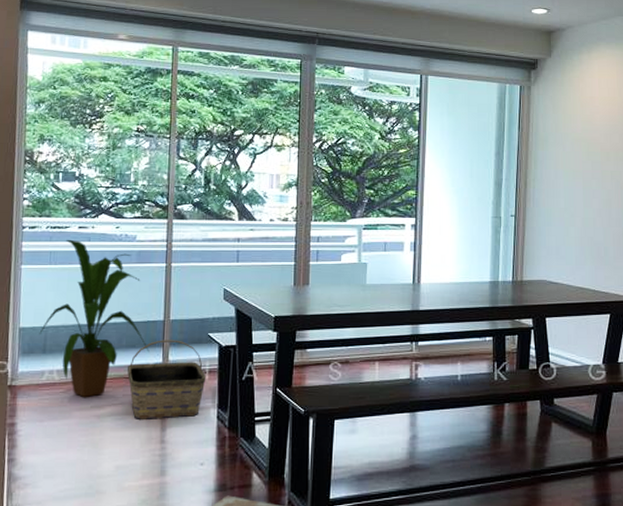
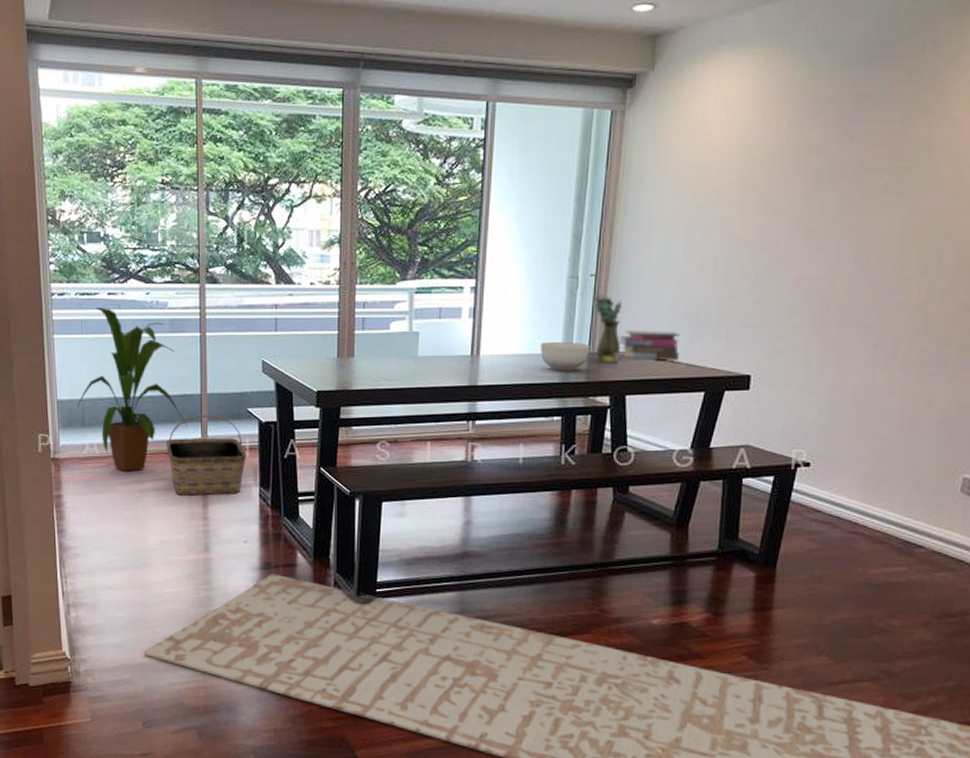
bowl: none [471,271,514,297] -> present [540,341,590,371]
vase: none [516,230,539,290] -> present [595,292,622,363]
books: none [537,261,588,289] -> present [618,329,680,362]

